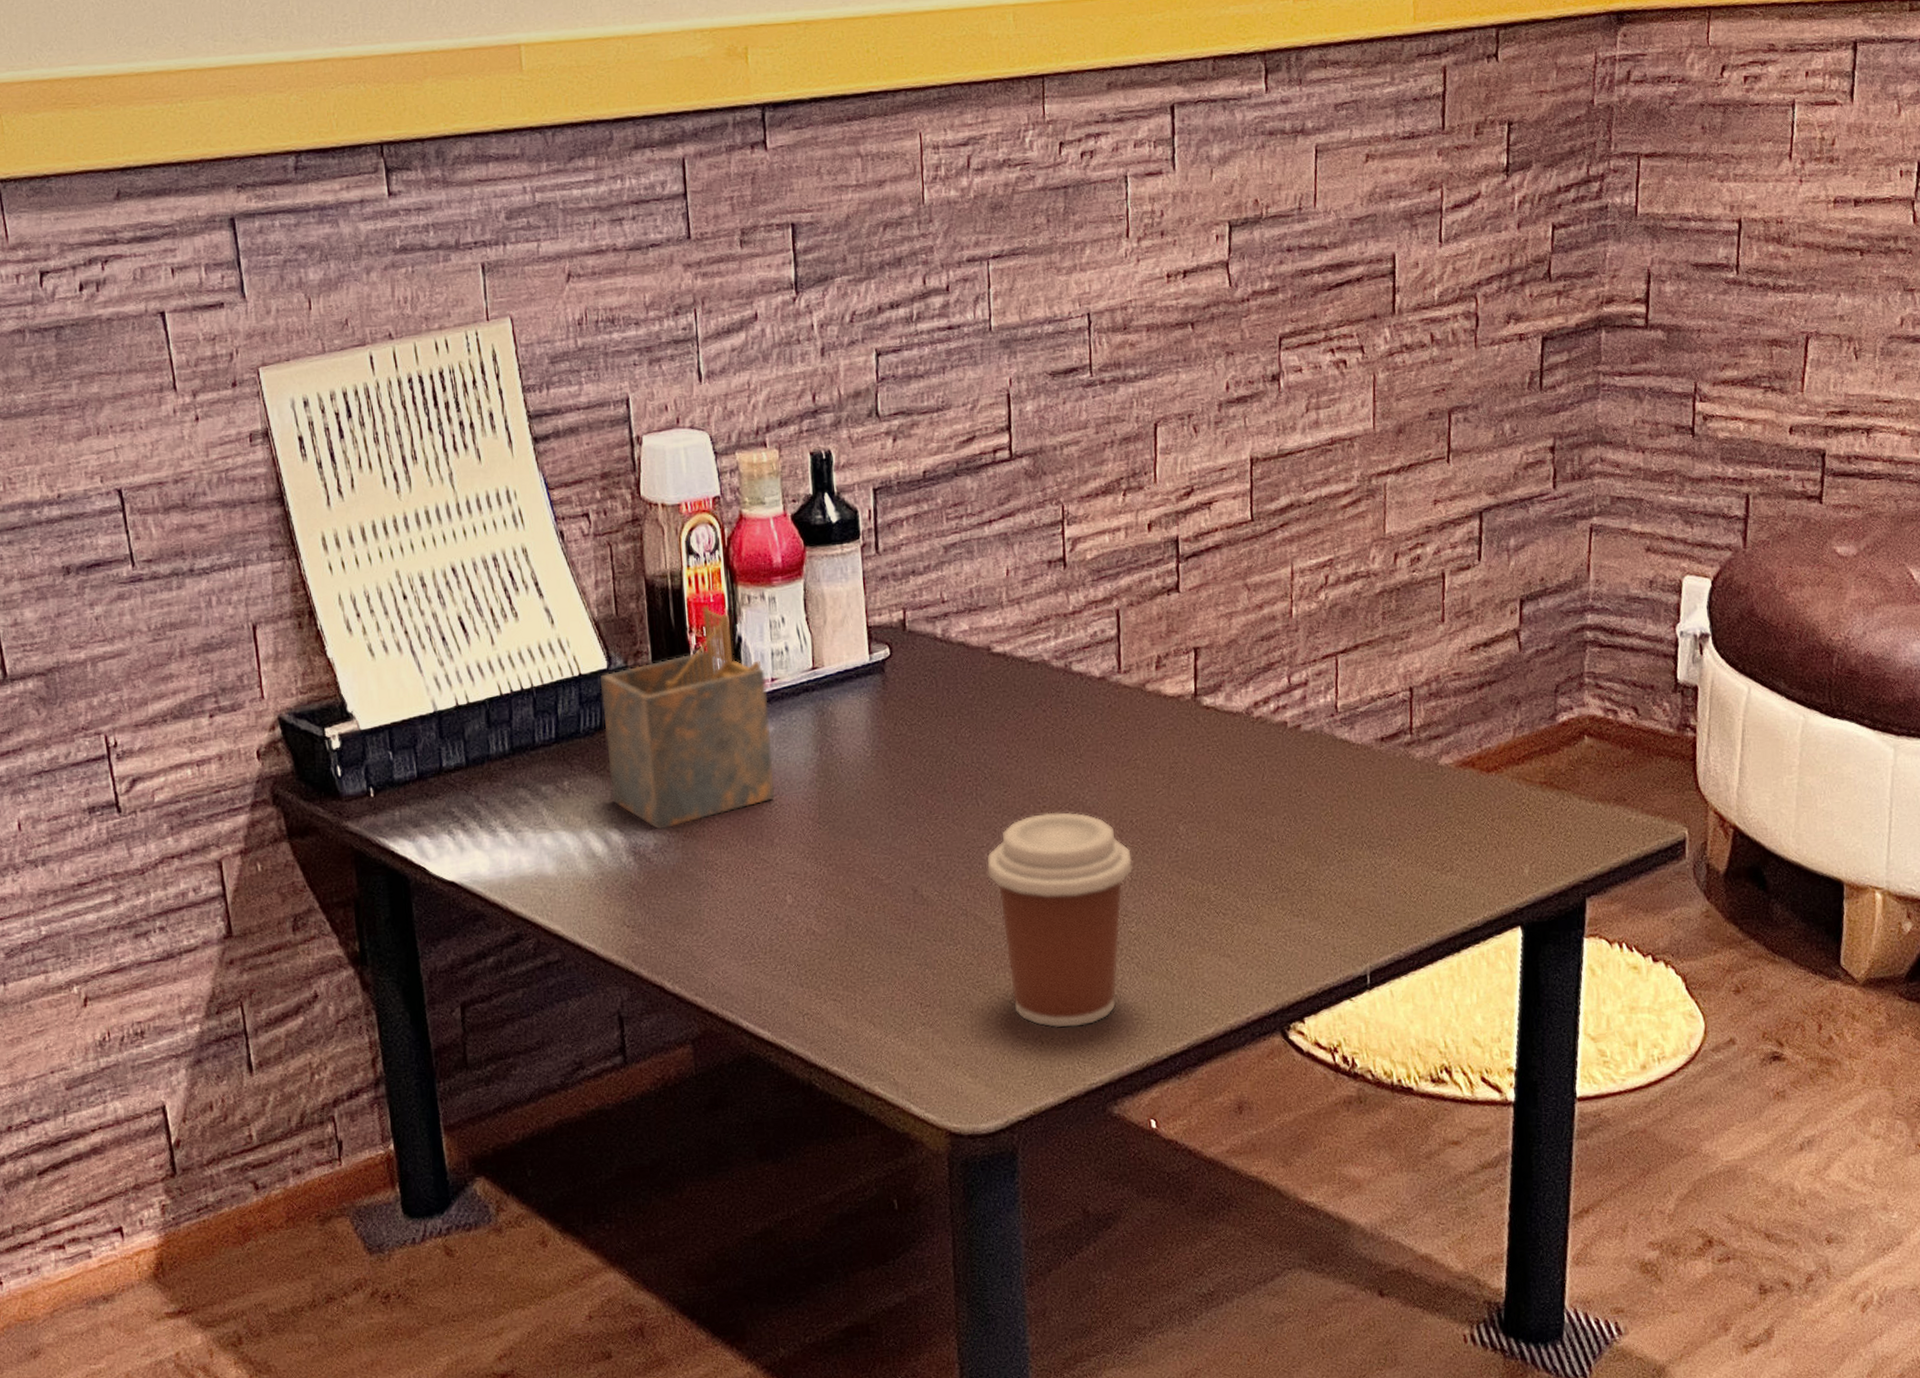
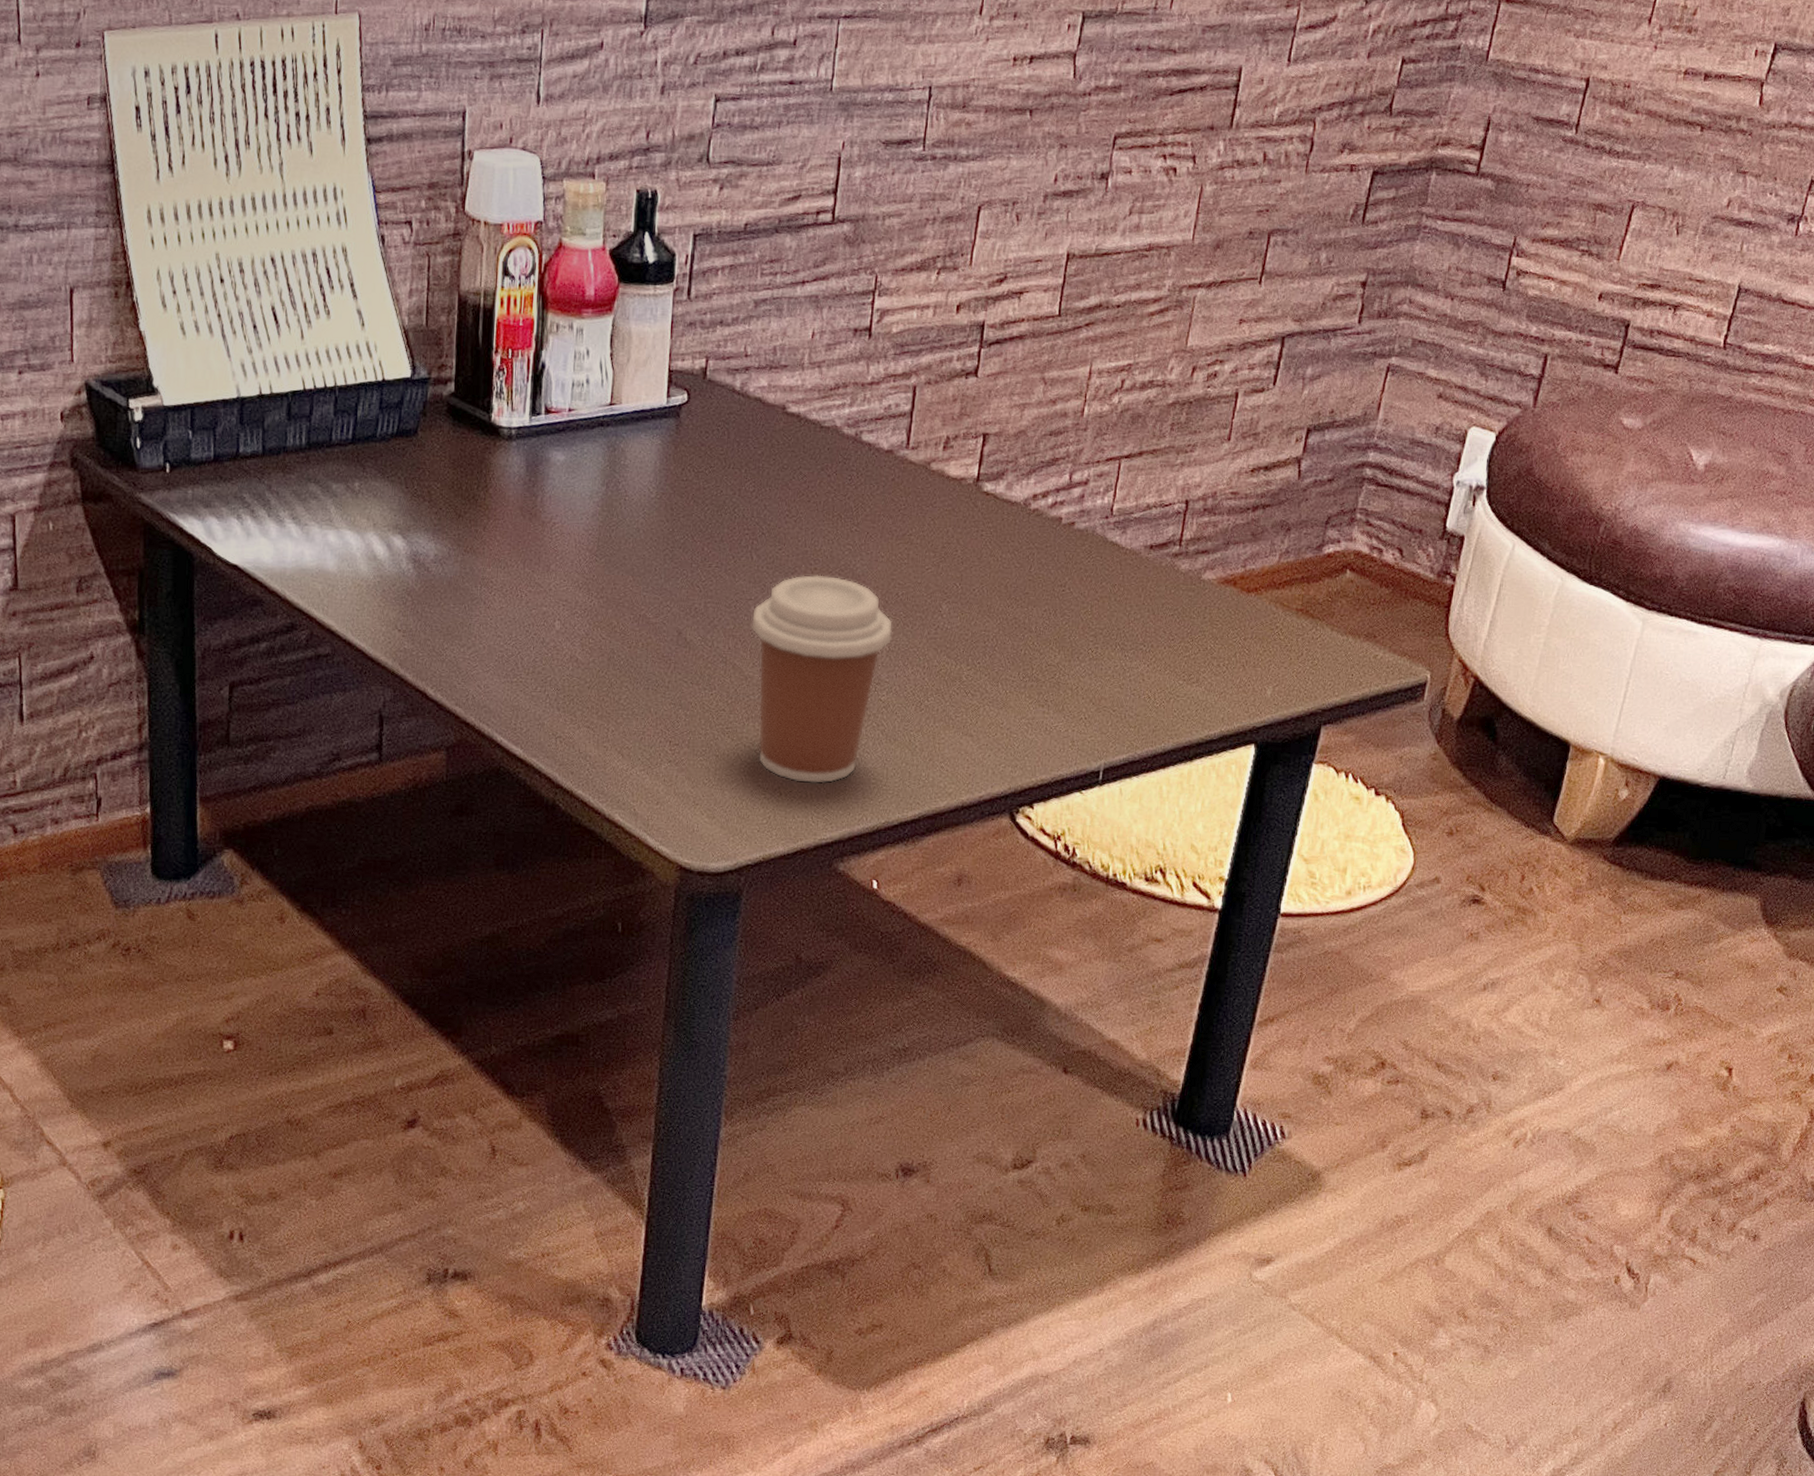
napkin holder: present [600,606,774,830] -> none [399,329,563,542]

